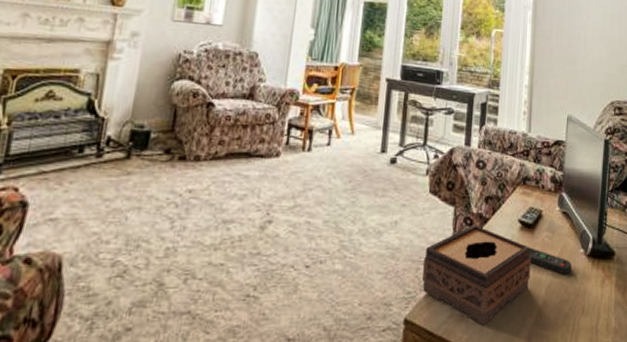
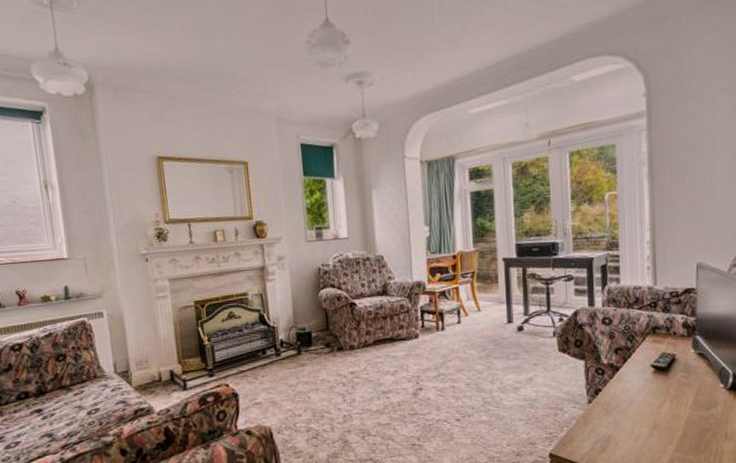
tissue box: present [422,225,531,325] -> none [561,374,668,454]
remote control: present [529,247,571,275] -> none [664,387,711,408]

